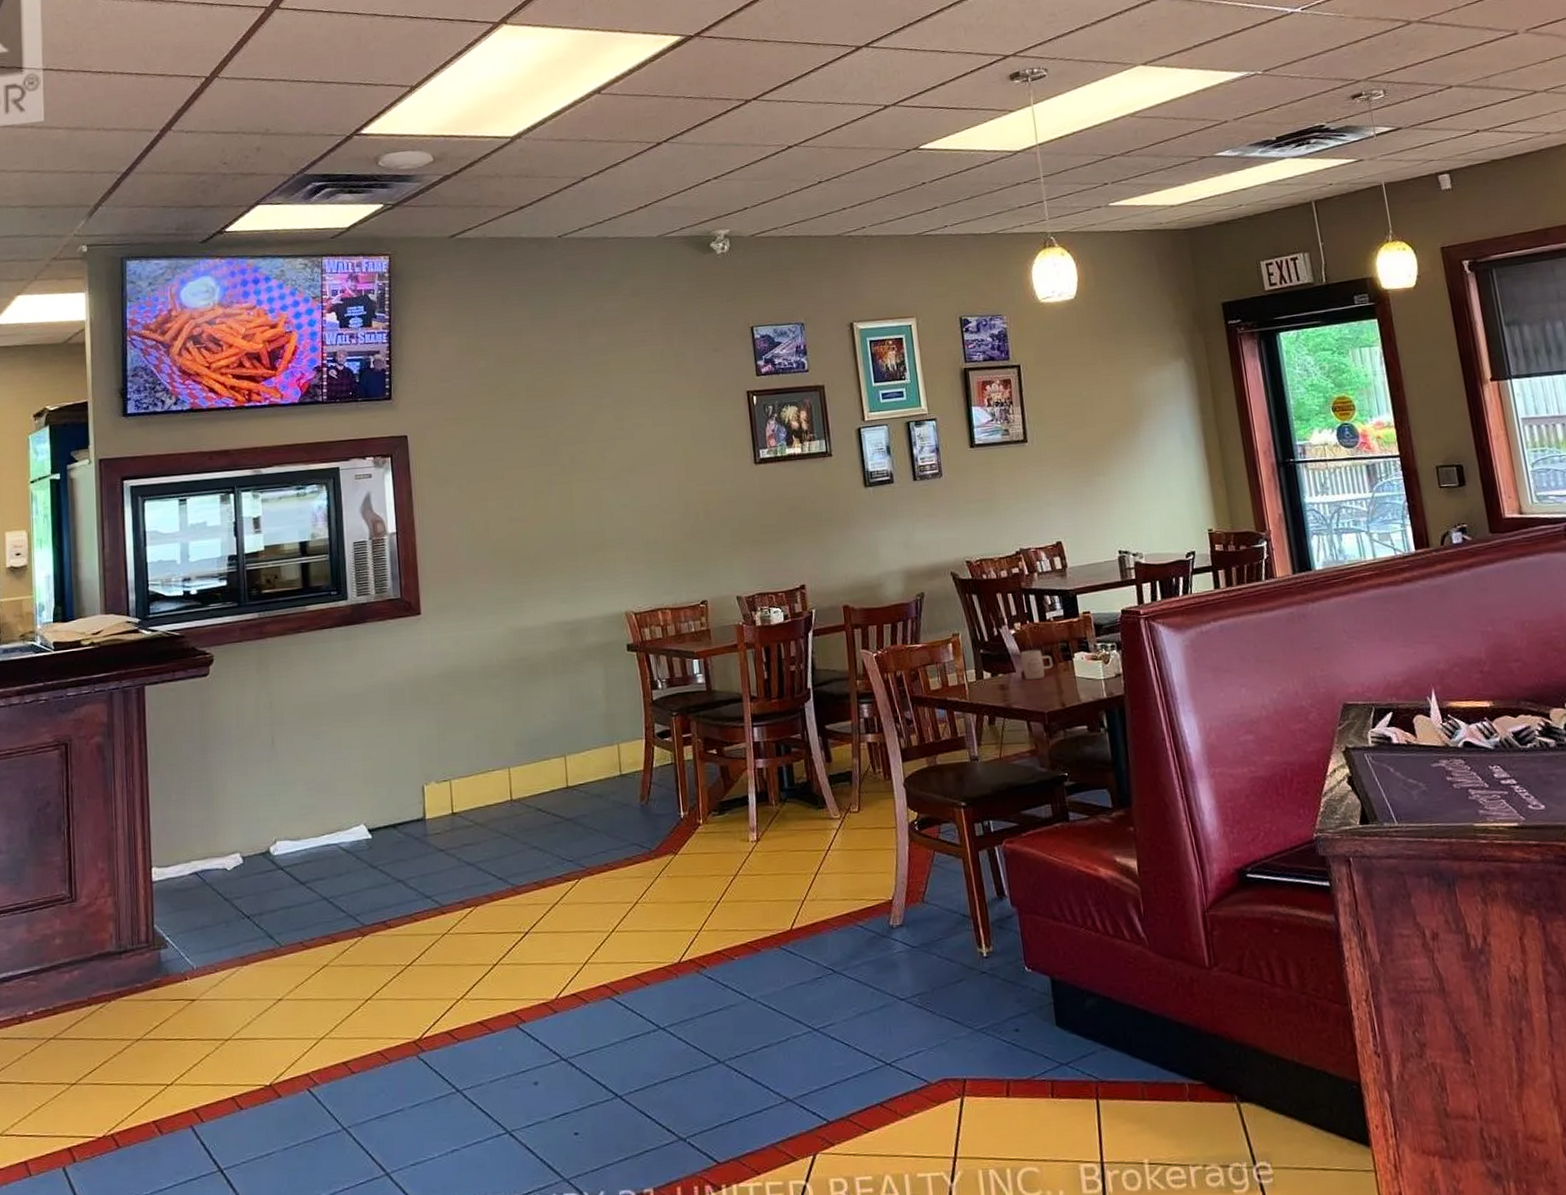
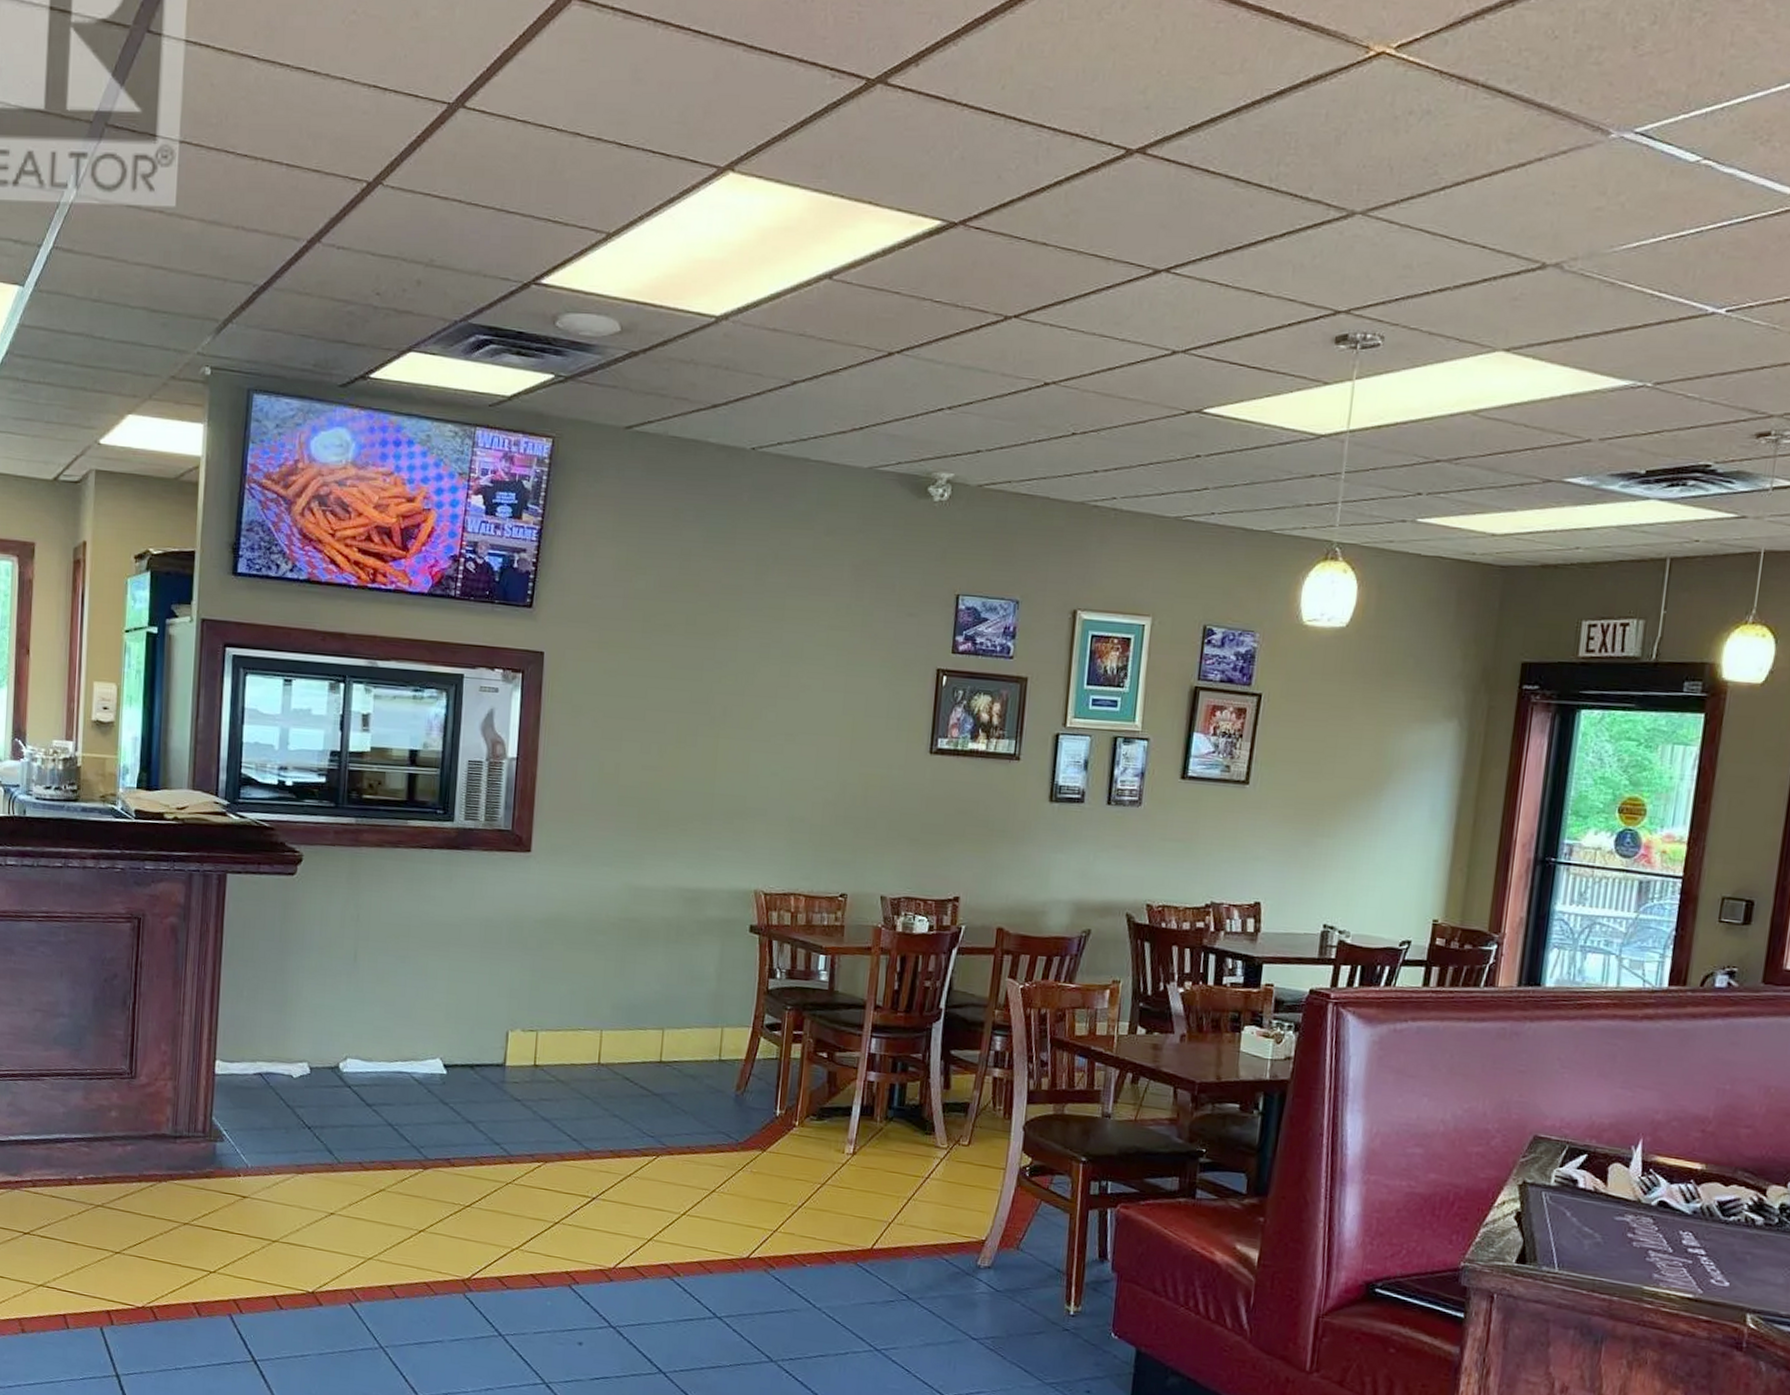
mug: present [1020,649,1054,681] -> none [1182,1013,1219,1047]

